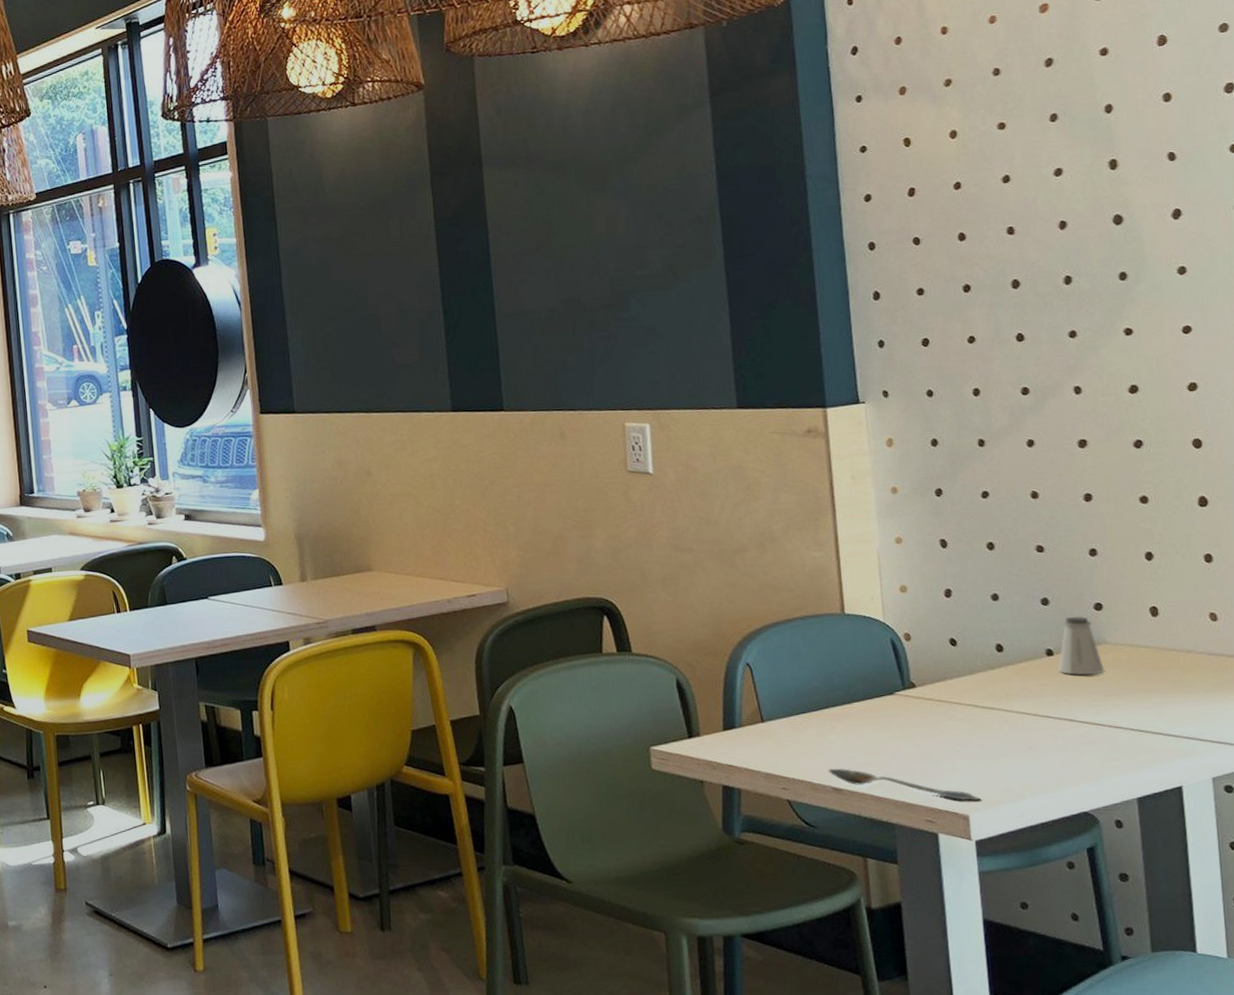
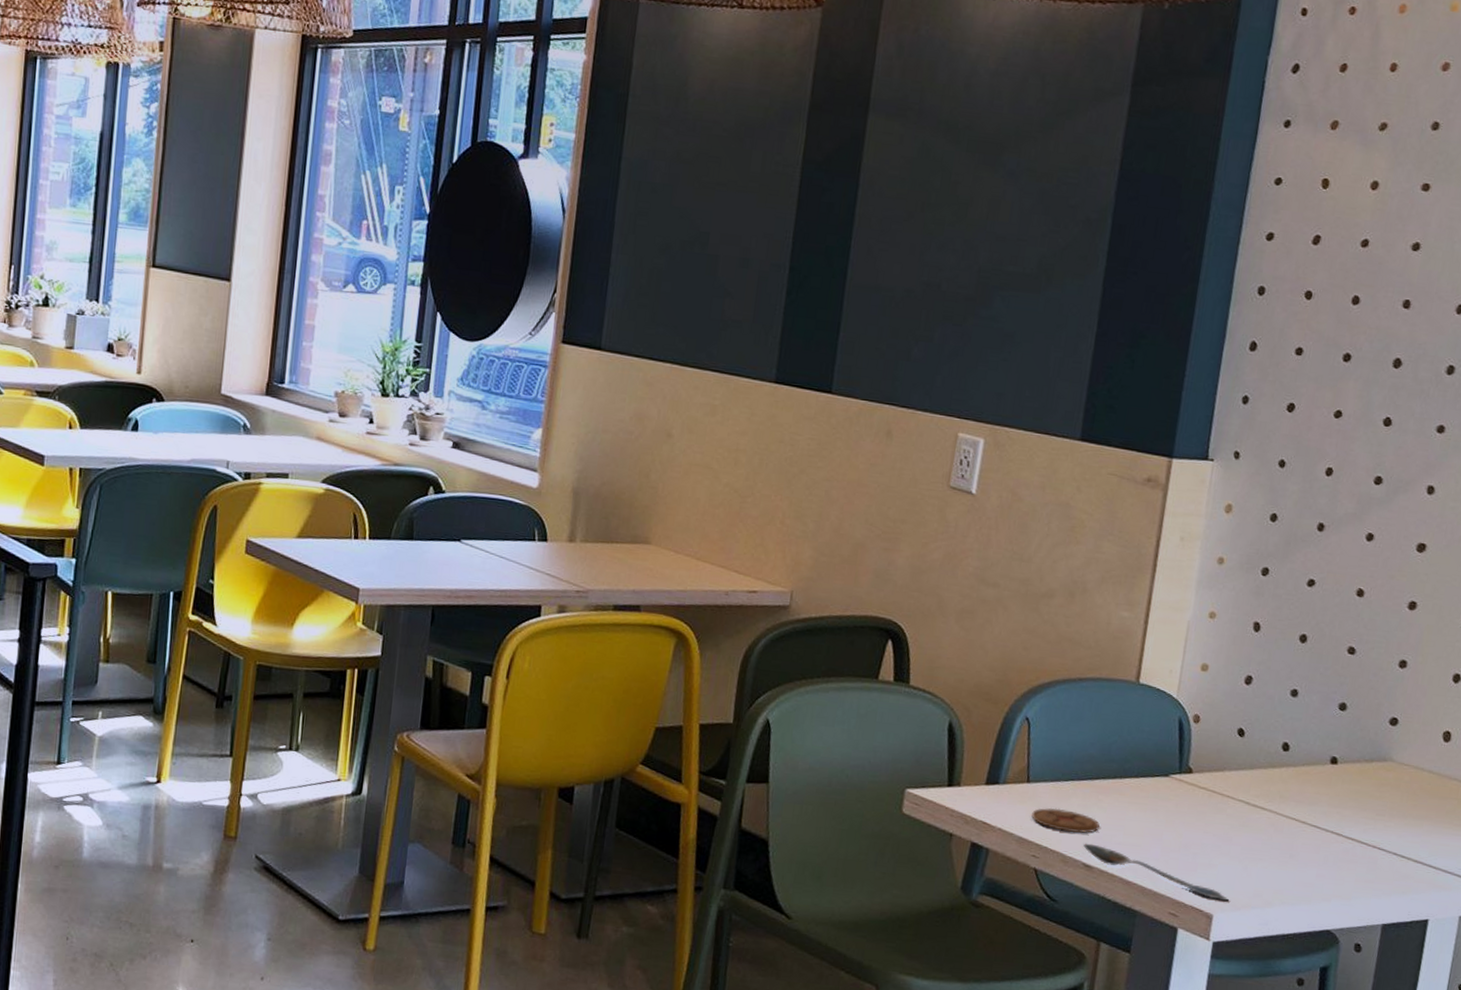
coaster: none [772,741,840,762] -> present [1030,807,1100,834]
saltshaker: present [1058,616,1104,676] -> none [1338,727,1384,792]

